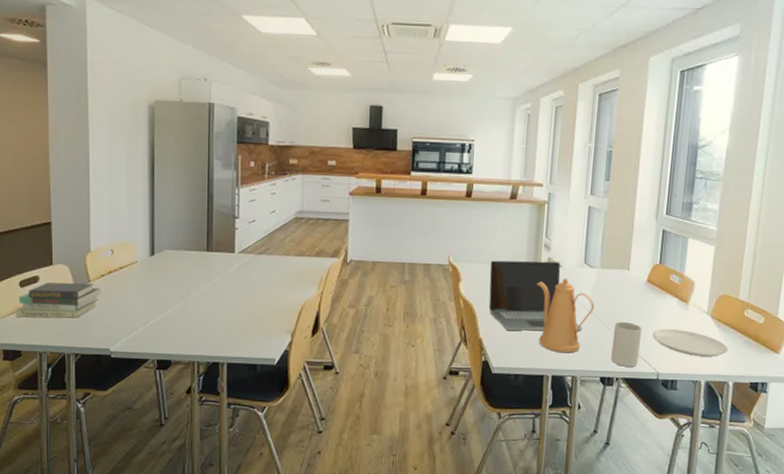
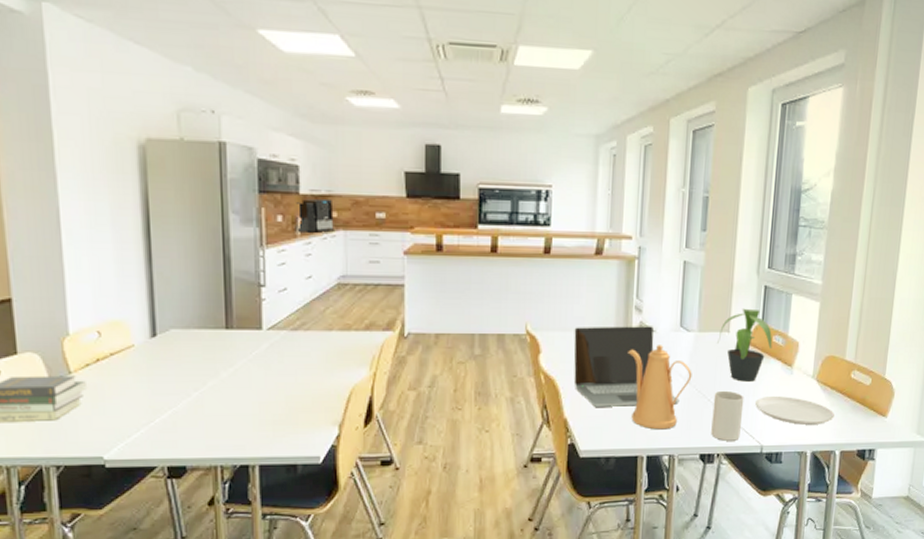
coffee machine: none [265,148,295,176] -> present [296,198,334,233]
potted plant: none [618,249,670,315] -> present [717,308,773,382]

